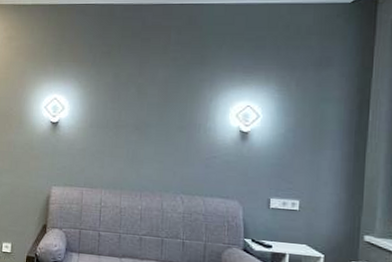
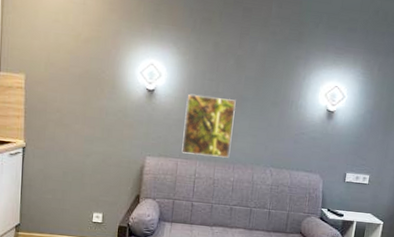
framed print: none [86,123,139,186] -> present [181,93,236,159]

